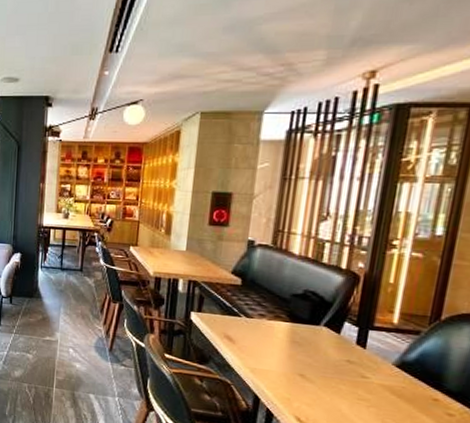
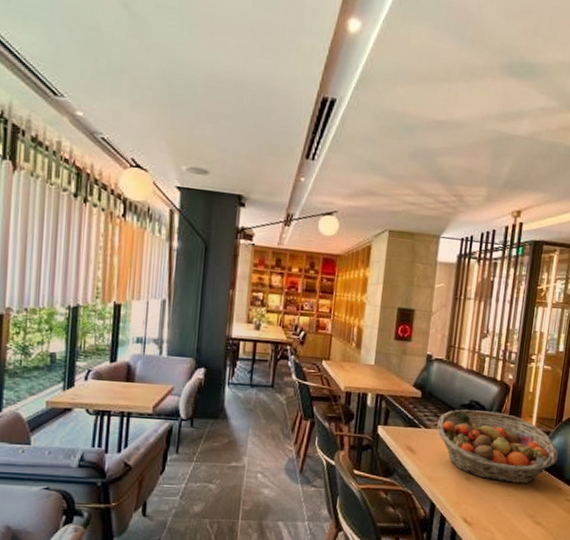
fruit basket: none [260,299,434,389] -> present [436,409,558,484]

